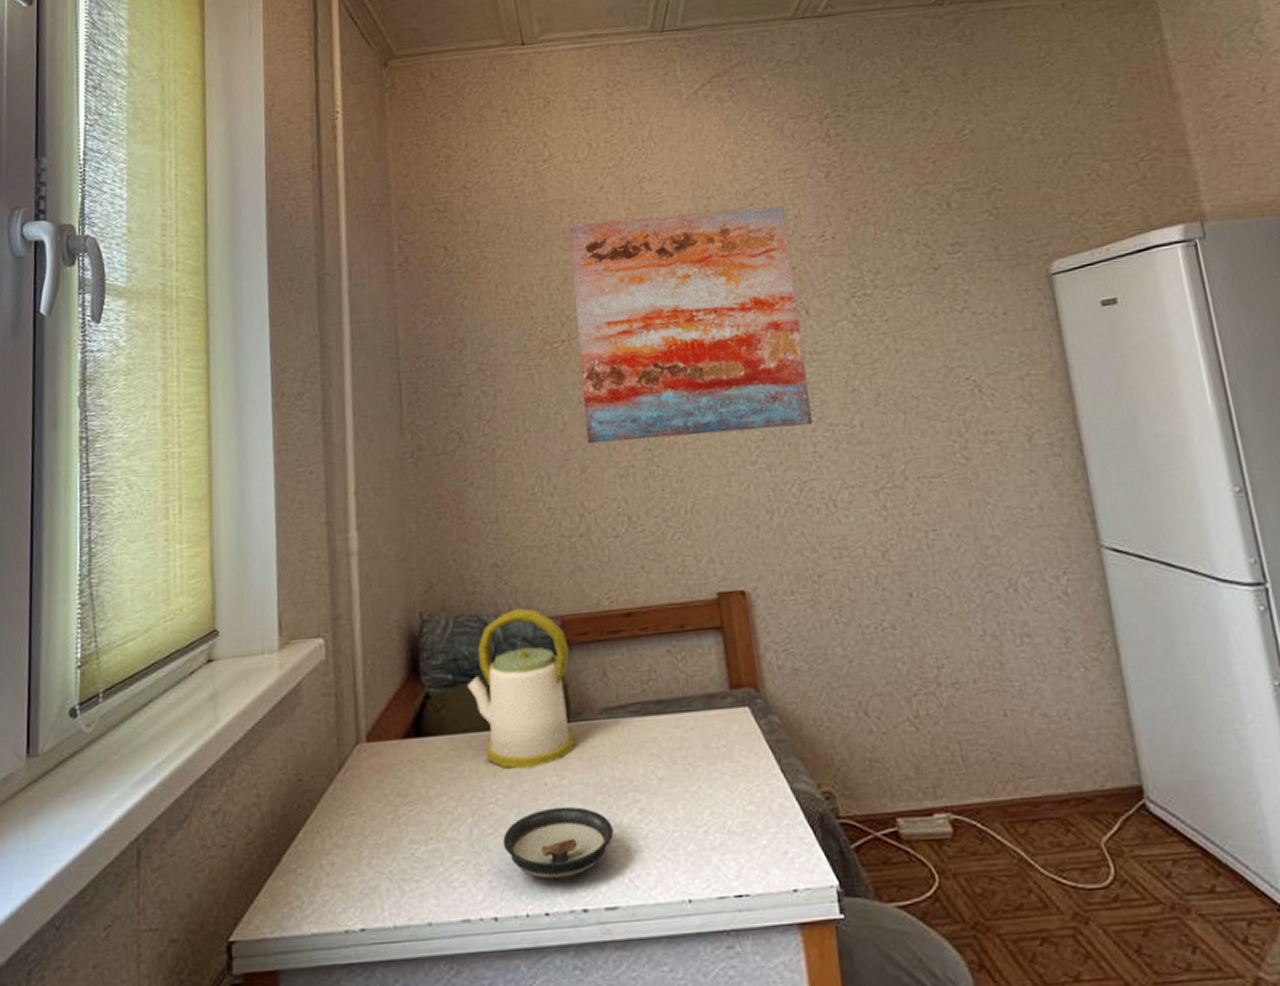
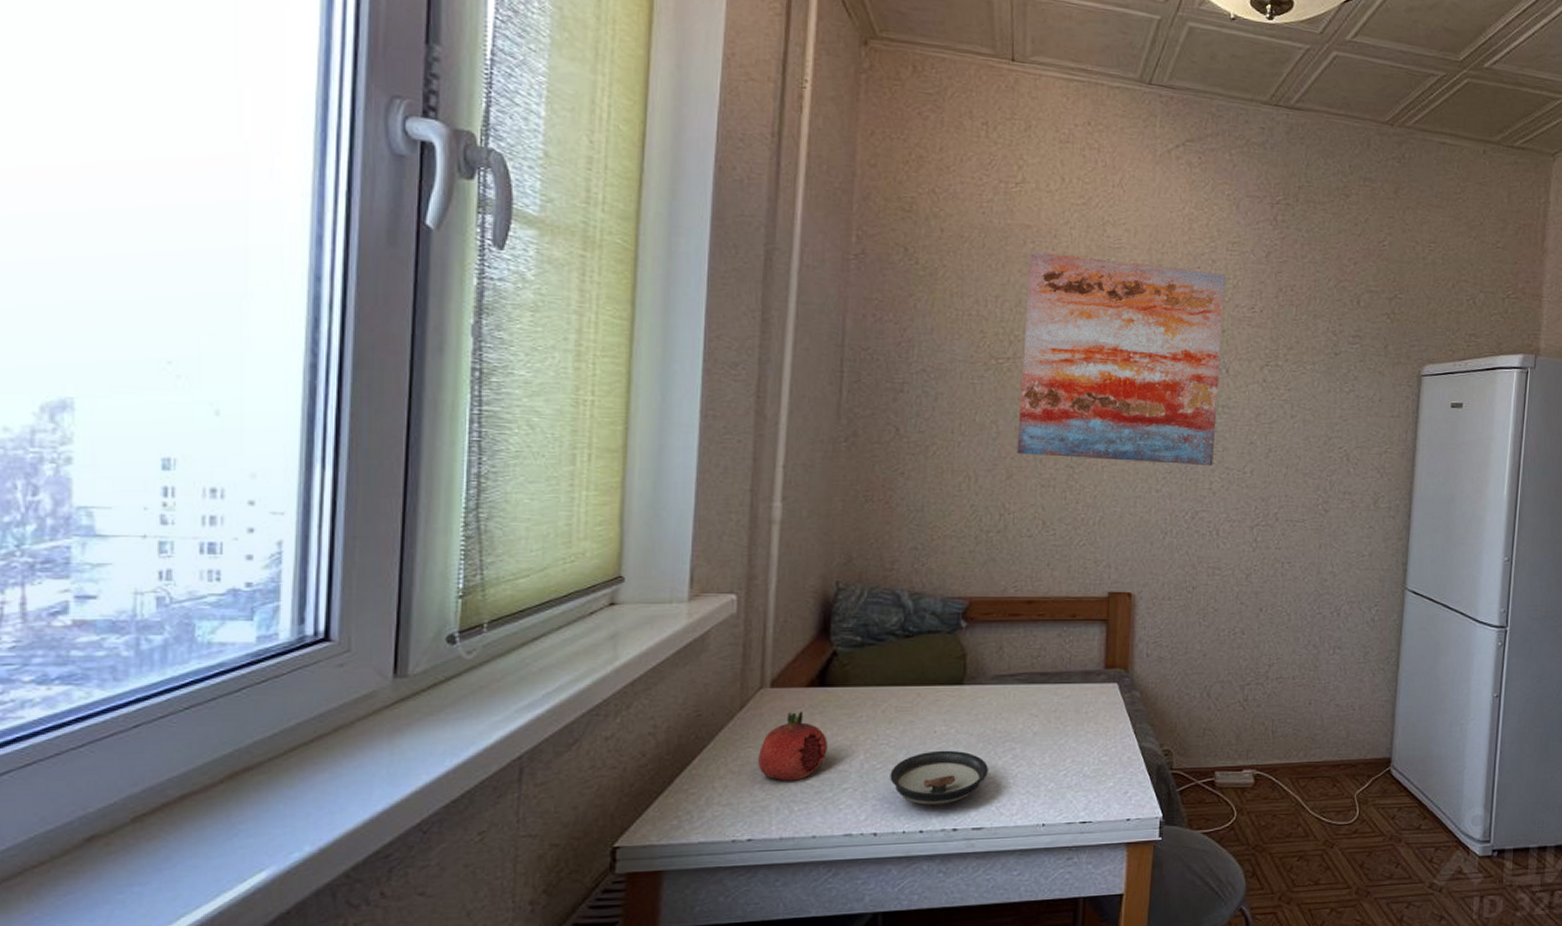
fruit: none [361,767,433,855] -> present [757,711,828,781]
kettle: present [467,607,575,769] -> none [874,586,973,719]

